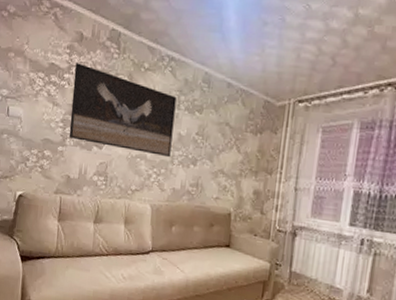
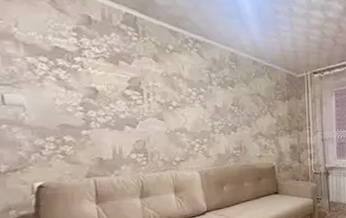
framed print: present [69,63,177,158] -> none [87,46,211,128]

